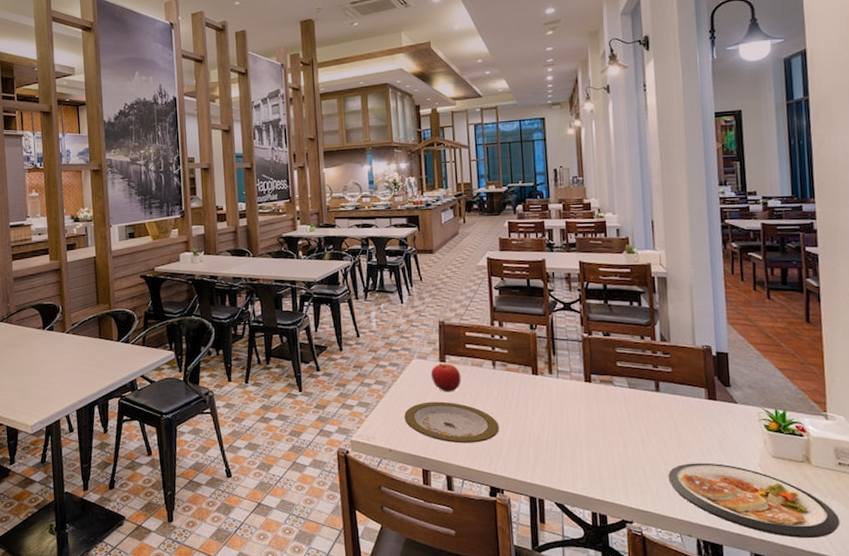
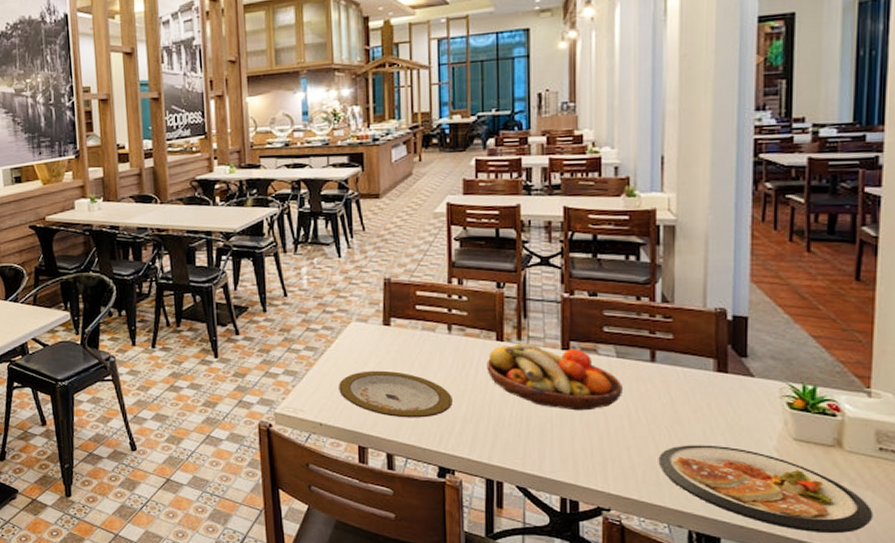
fruit: present [430,363,461,393] -> none [372,327,409,361]
fruit bowl: none [525,376,635,435] -> present [486,342,622,411]

